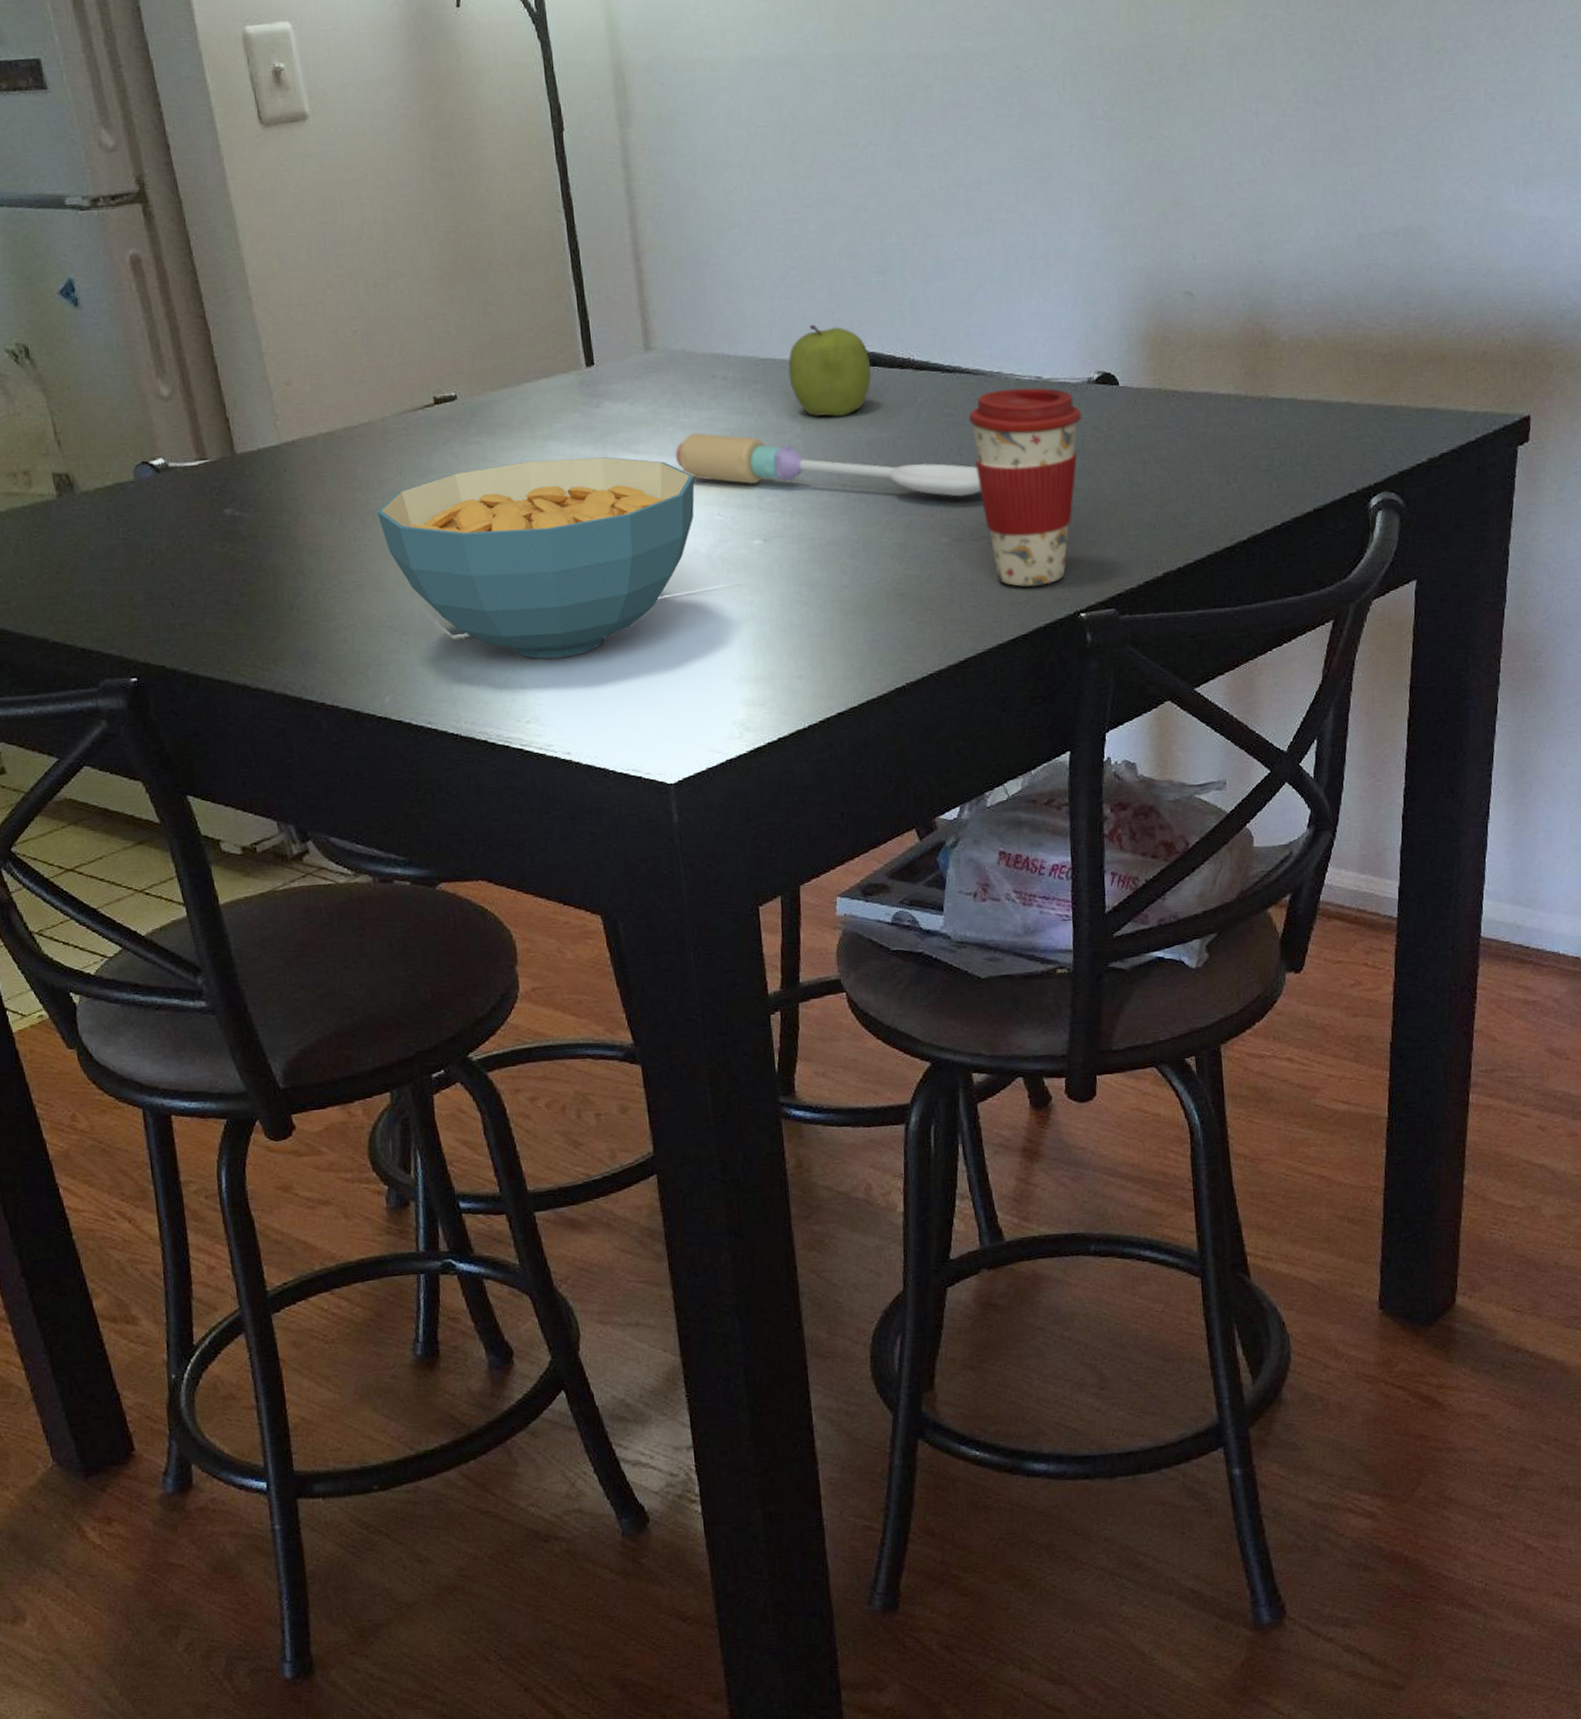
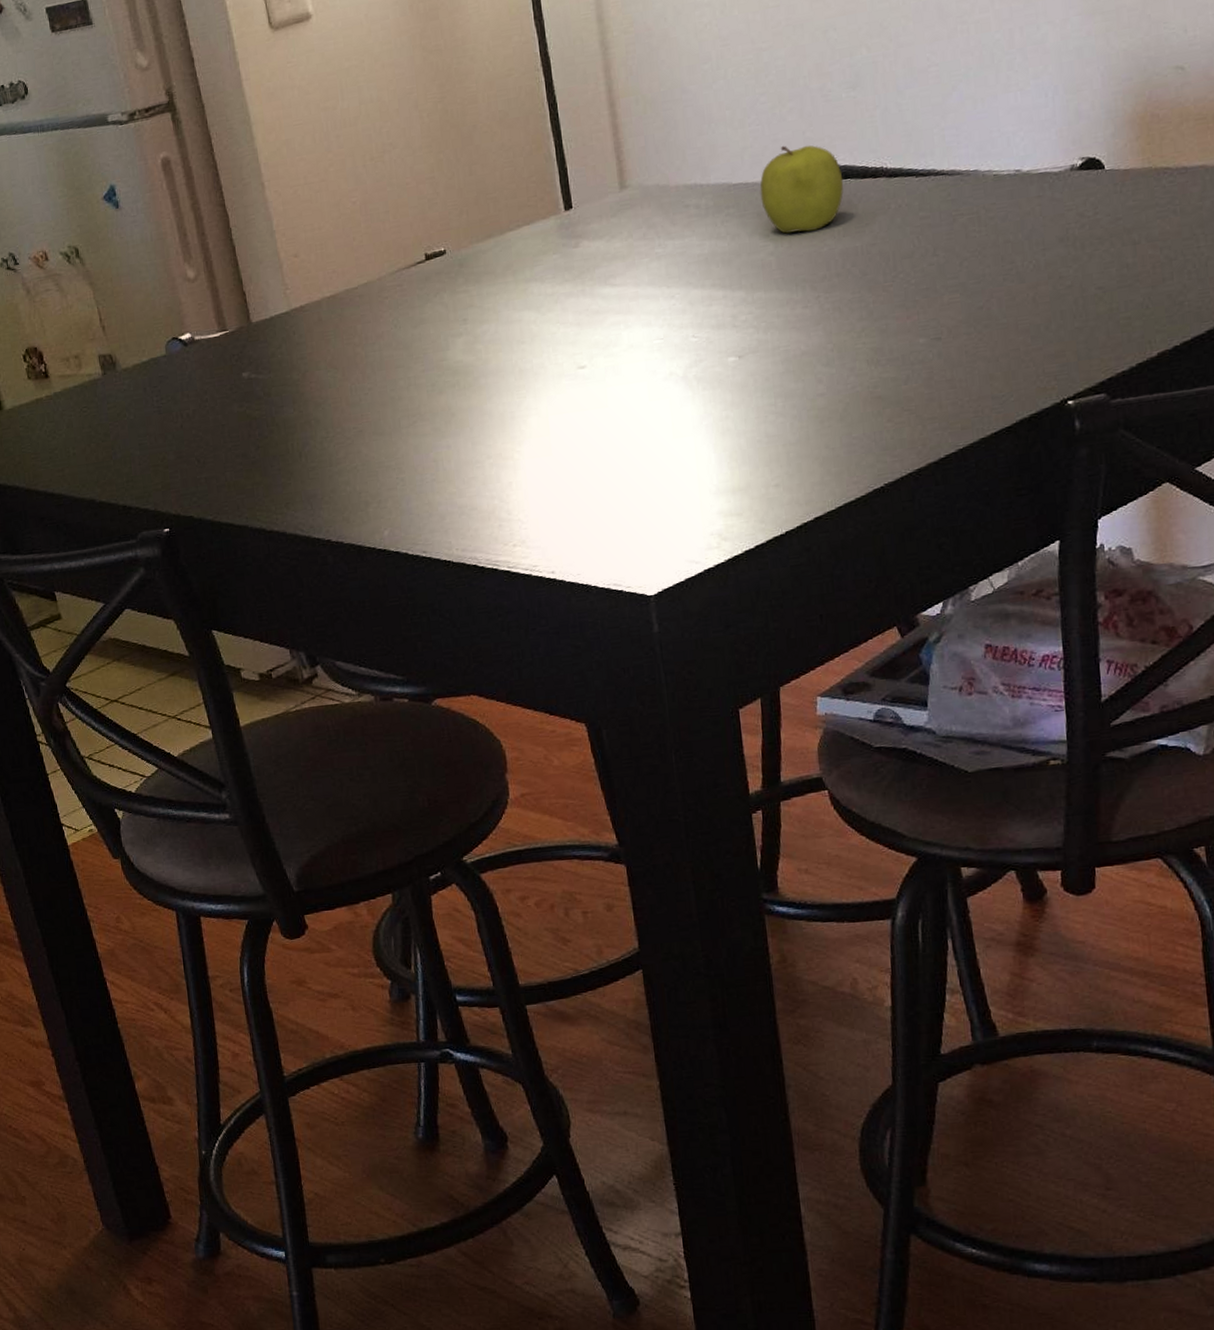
cereal bowl: present [377,457,695,659] -> none [375,291,670,486]
spoon: present [675,433,981,497] -> none [650,259,959,305]
coffee cup: present [968,387,1082,587] -> none [944,180,1065,380]

